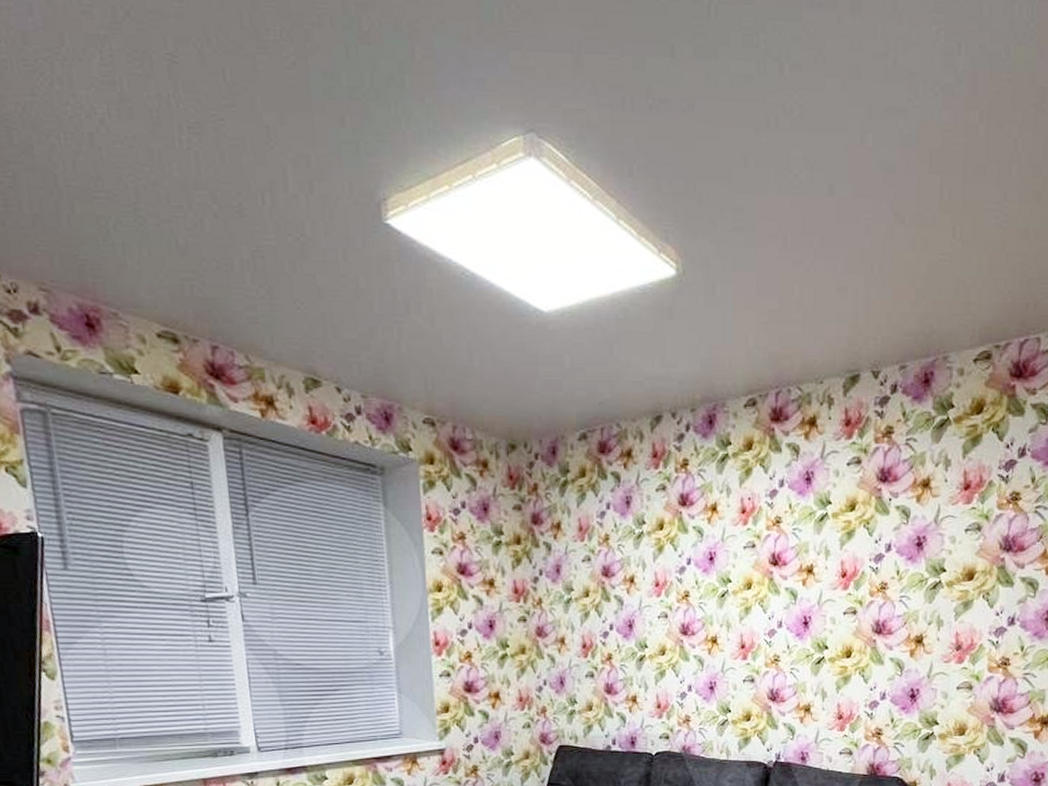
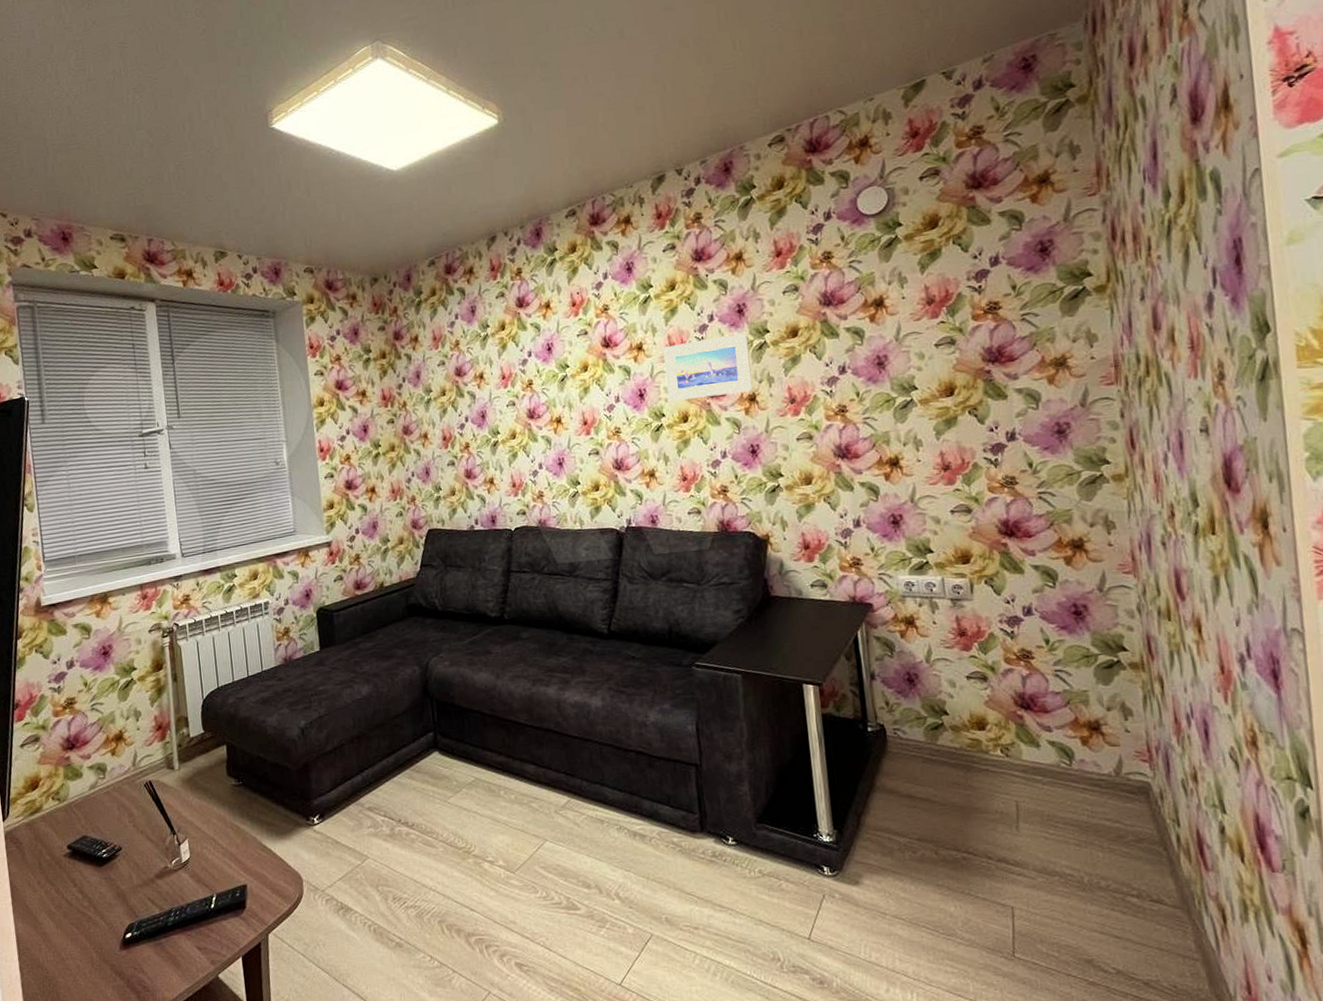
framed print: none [833,567,924,633] -> present [663,332,753,402]

